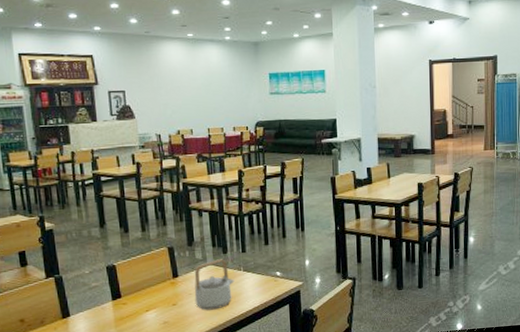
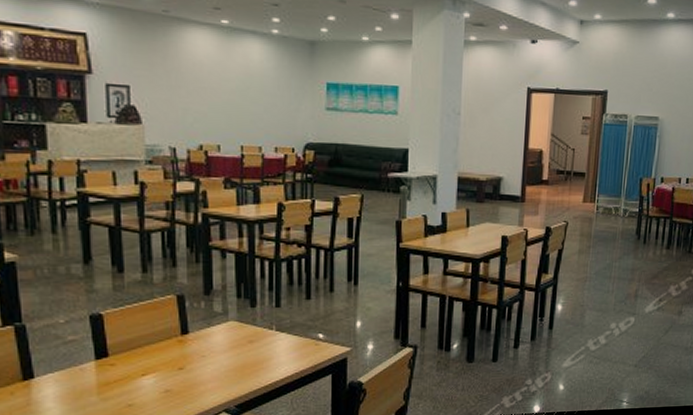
teapot: present [194,259,235,310] -> none [209,314,263,378]

